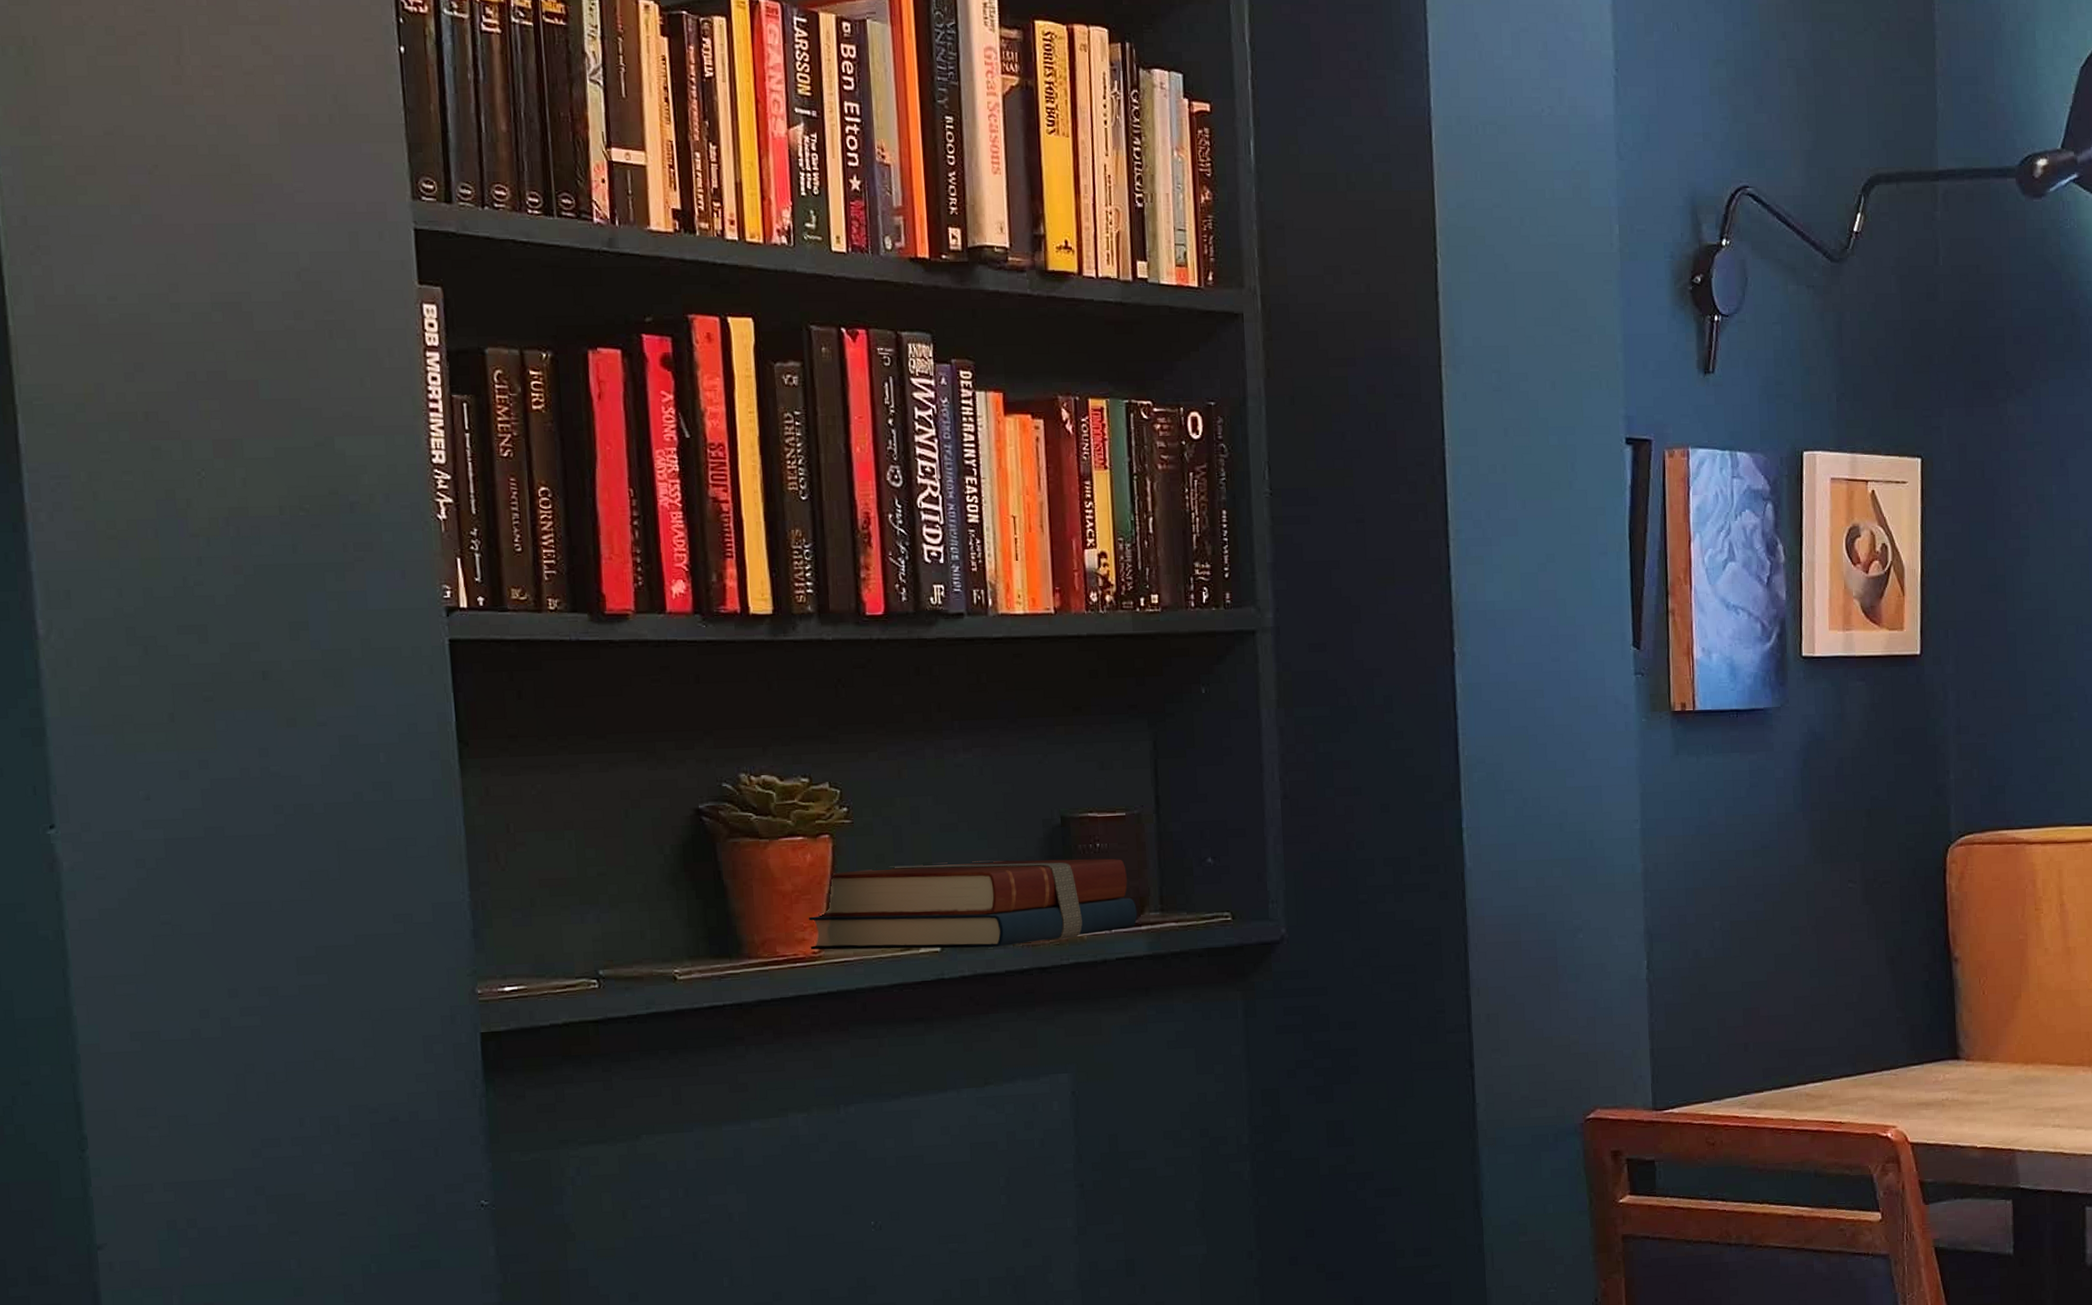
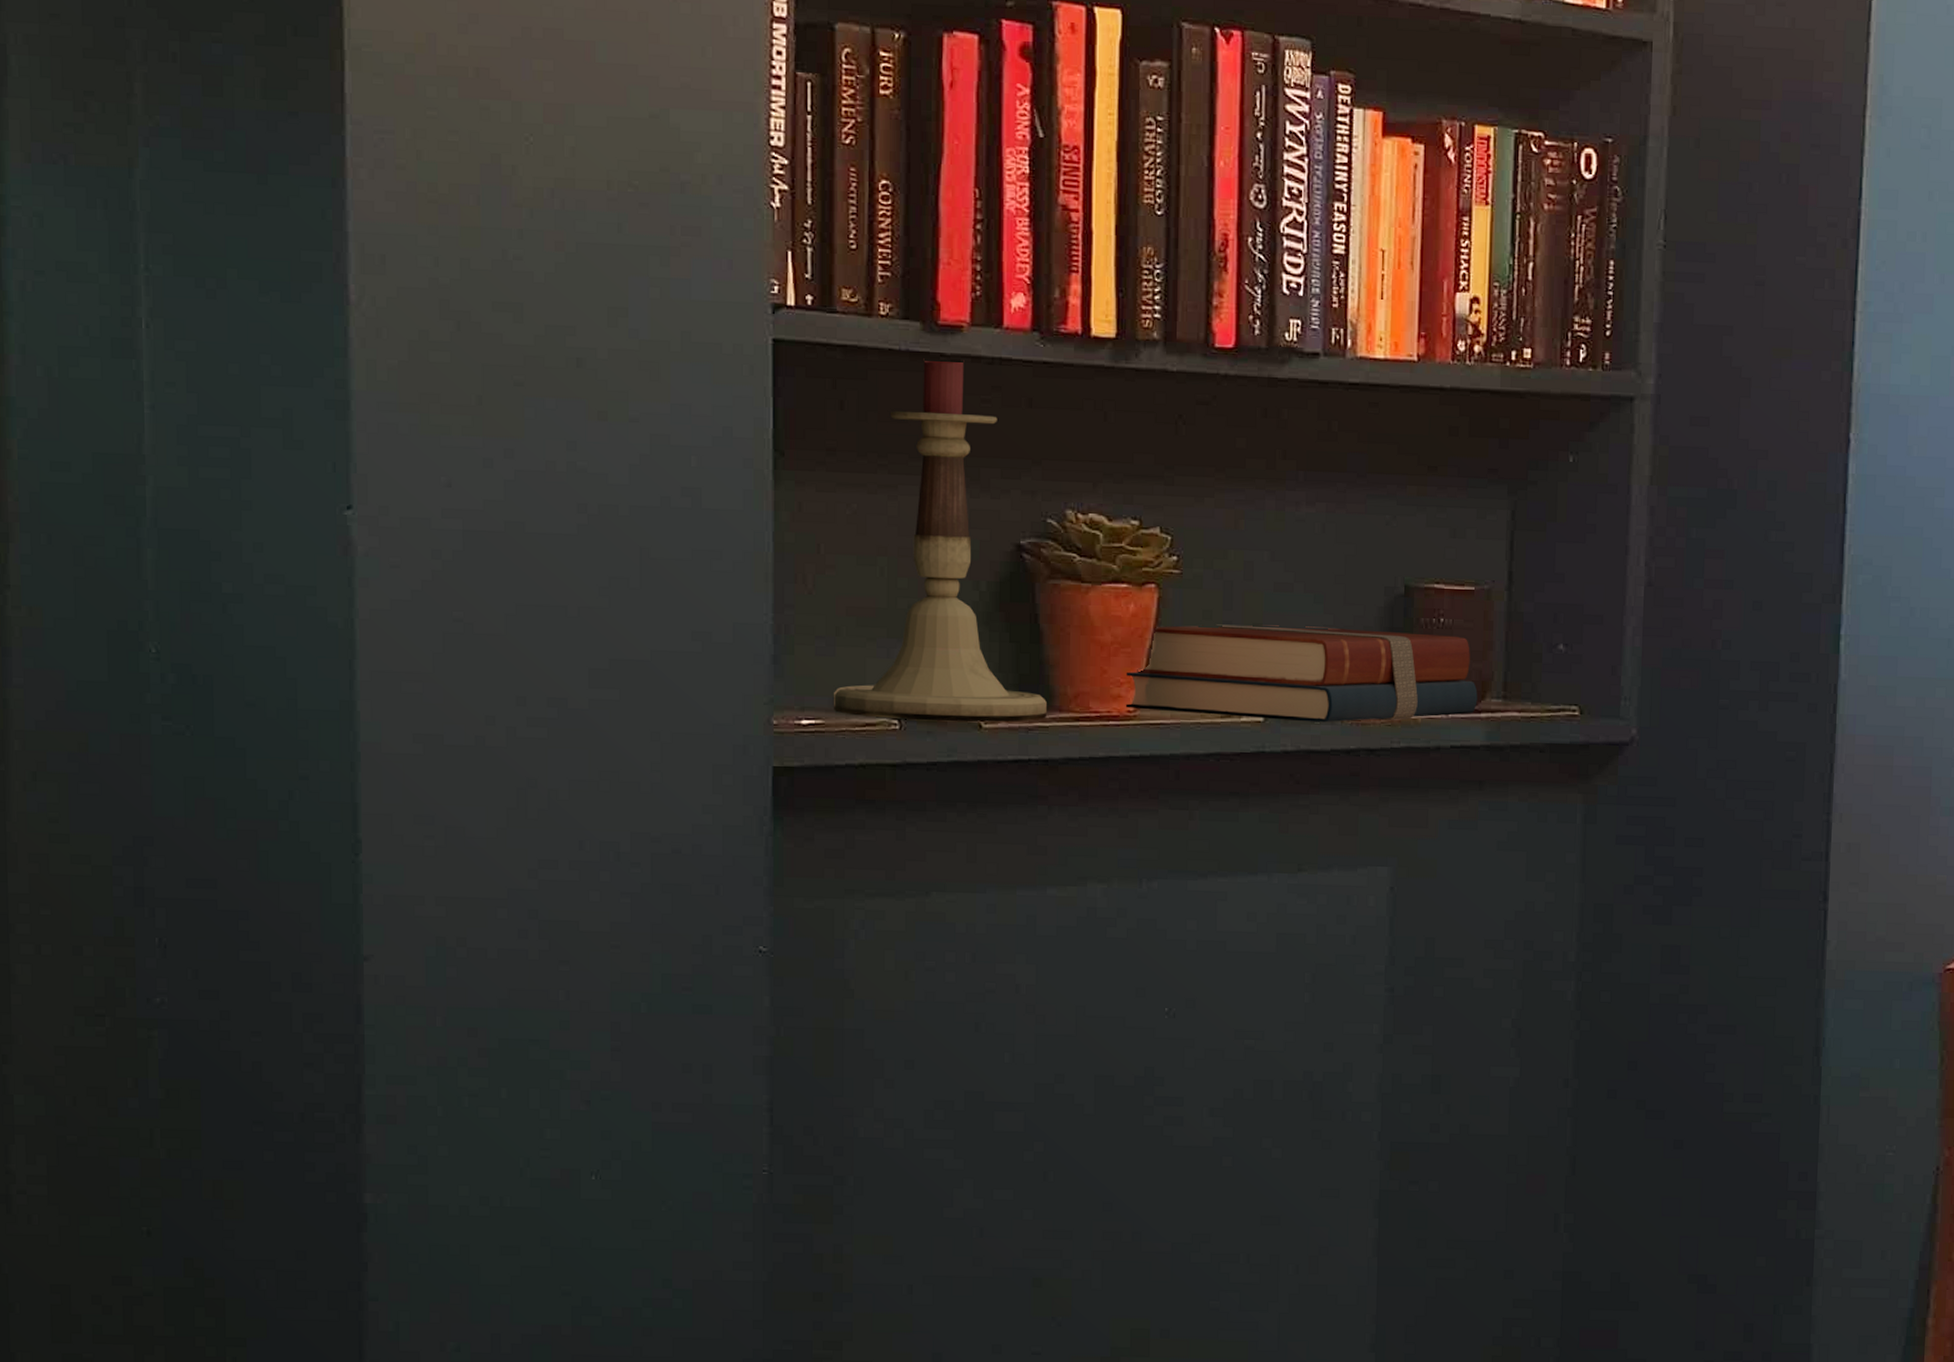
candlestick: none [533,645,737,979] -> present [834,358,1047,722]

